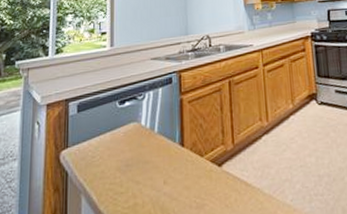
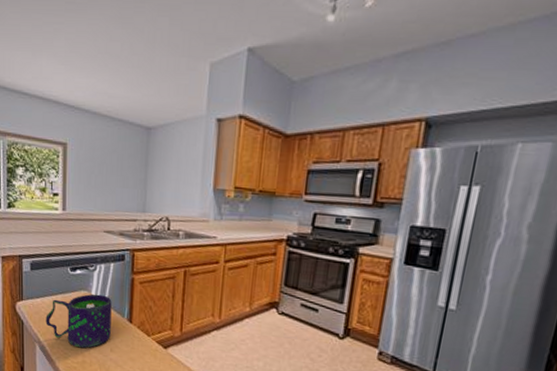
mug: none [93,122,163,189] -> present [46,294,112,348]

